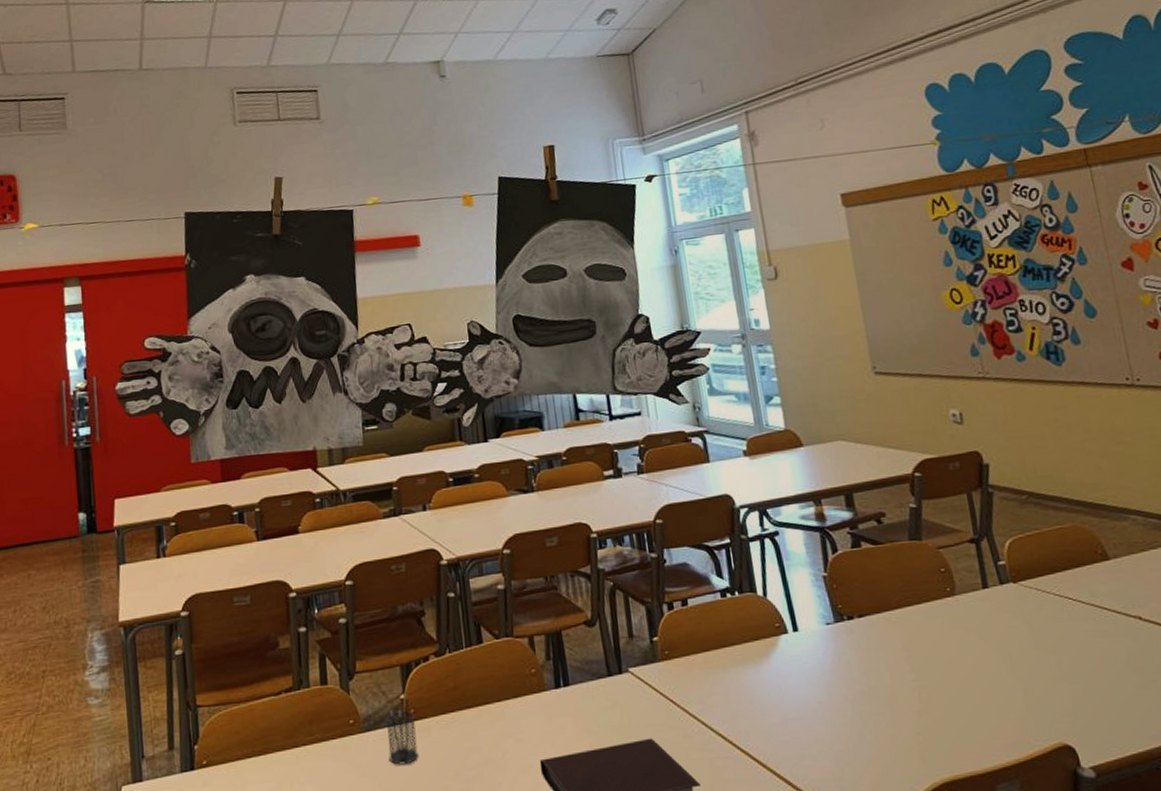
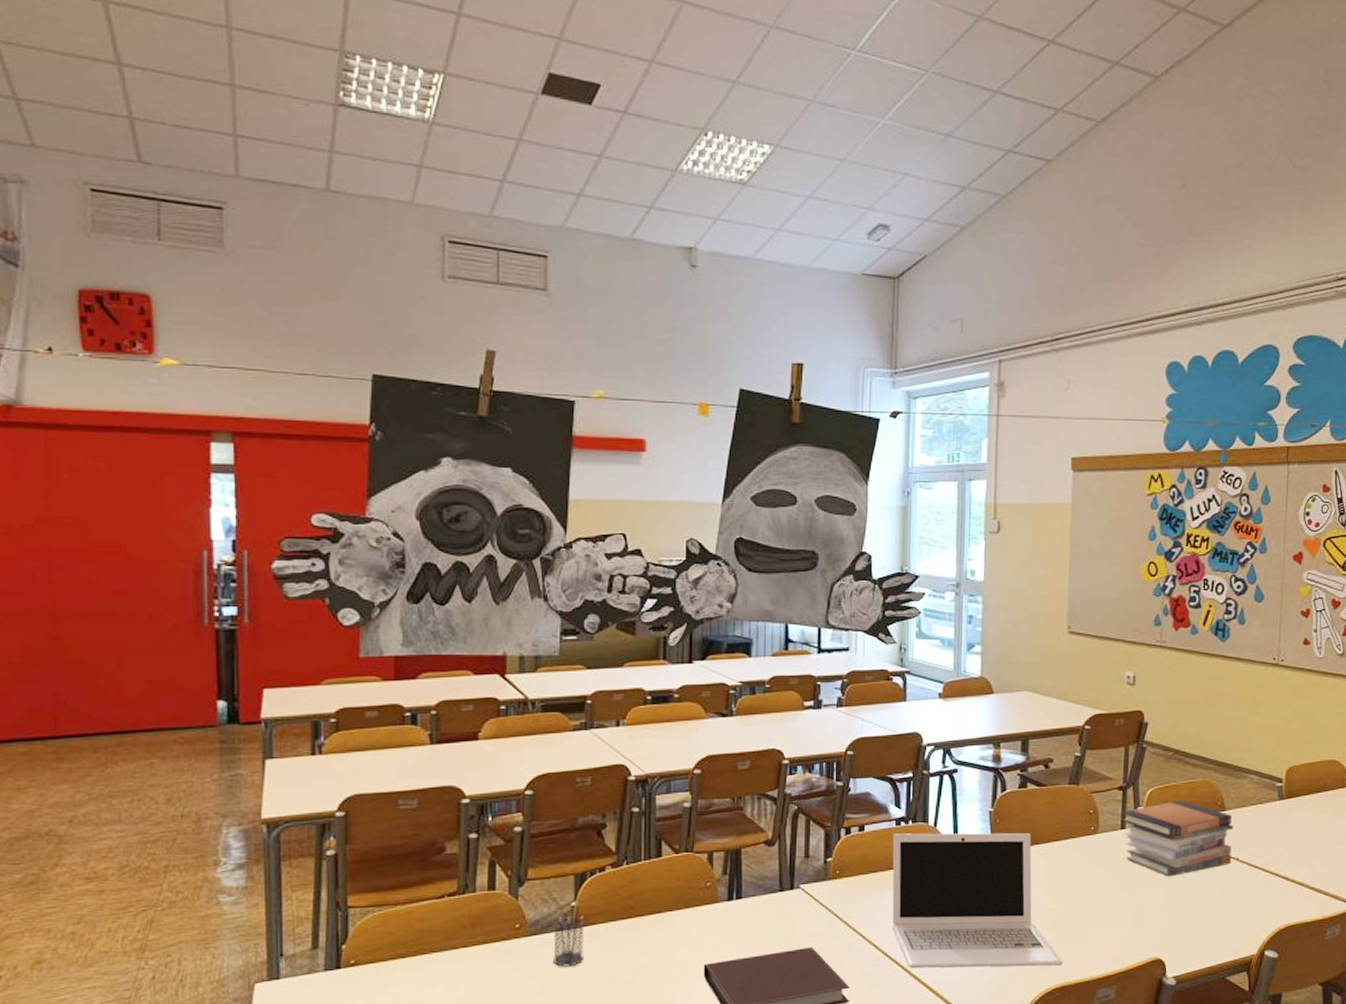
laptop: none [719,598,947,762] -> present [892,832,1064,969]
book stack: none [980,550,1132,643] -> present [1122,800,1233,877]

